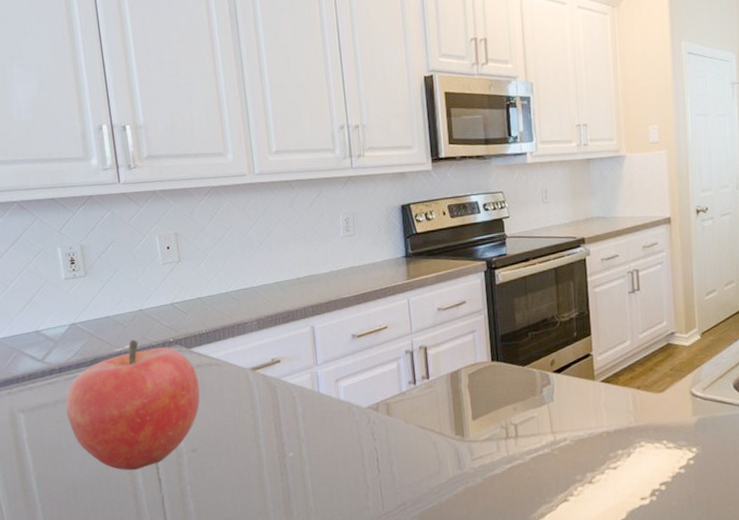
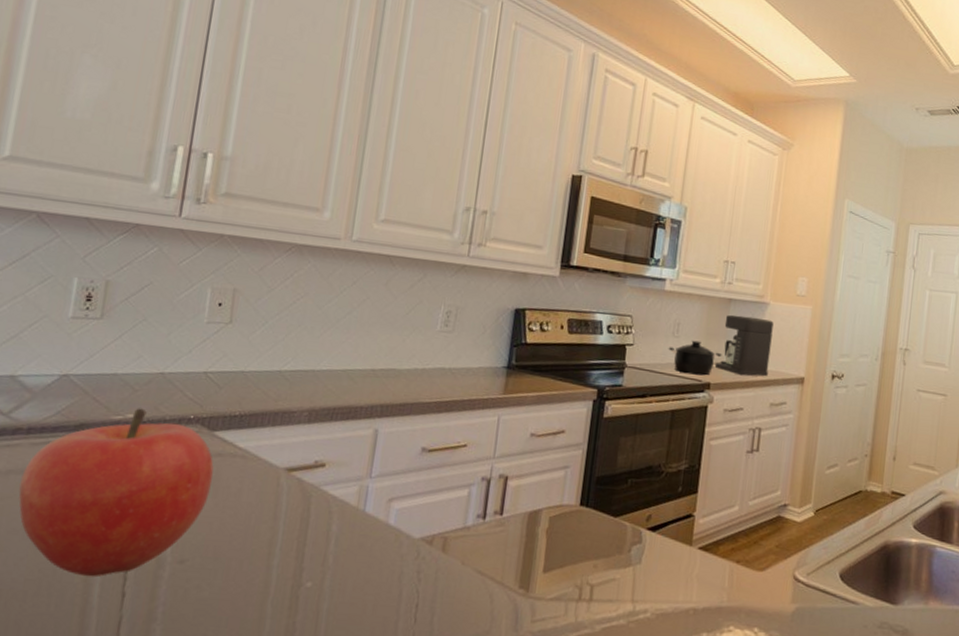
saucepan: none [540,202,591,234] -> present [668,340,722,376]
coffee maker: none [585,171,636,227] -> present [714,314,774,377]

